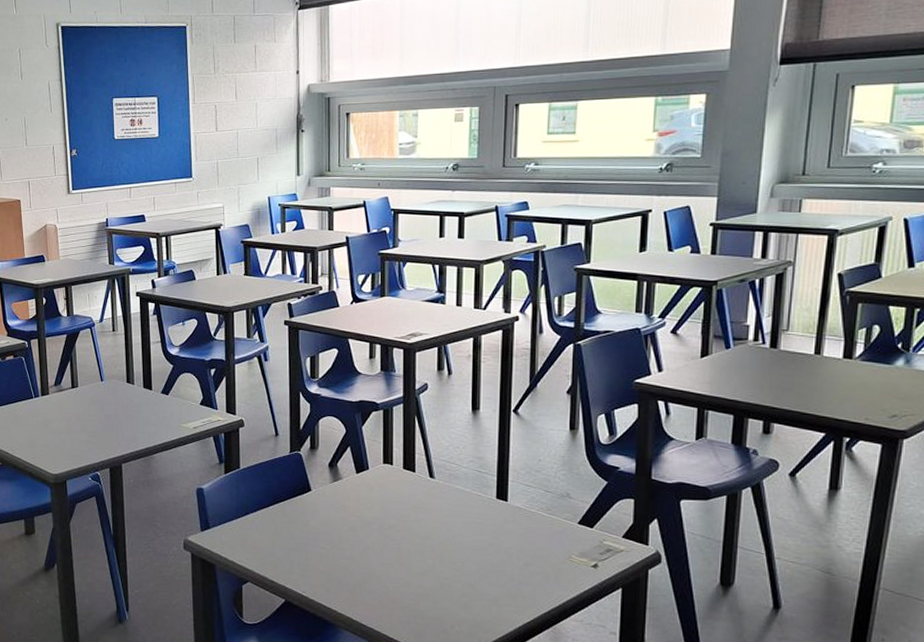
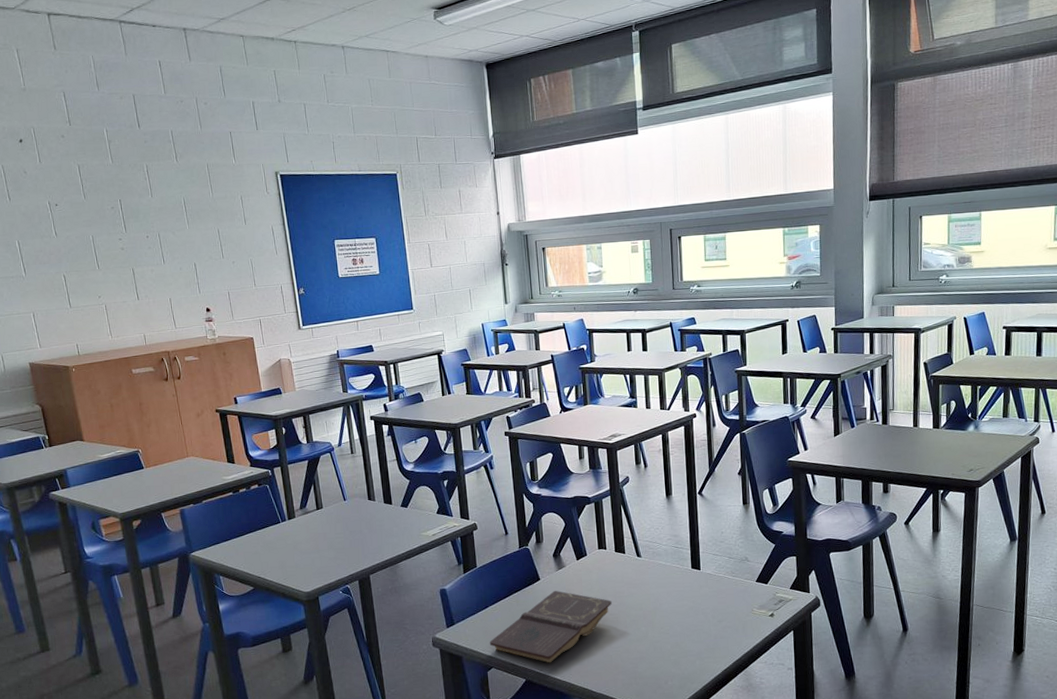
book: none [248,505,394,586] -> present [490,591,612,663]

